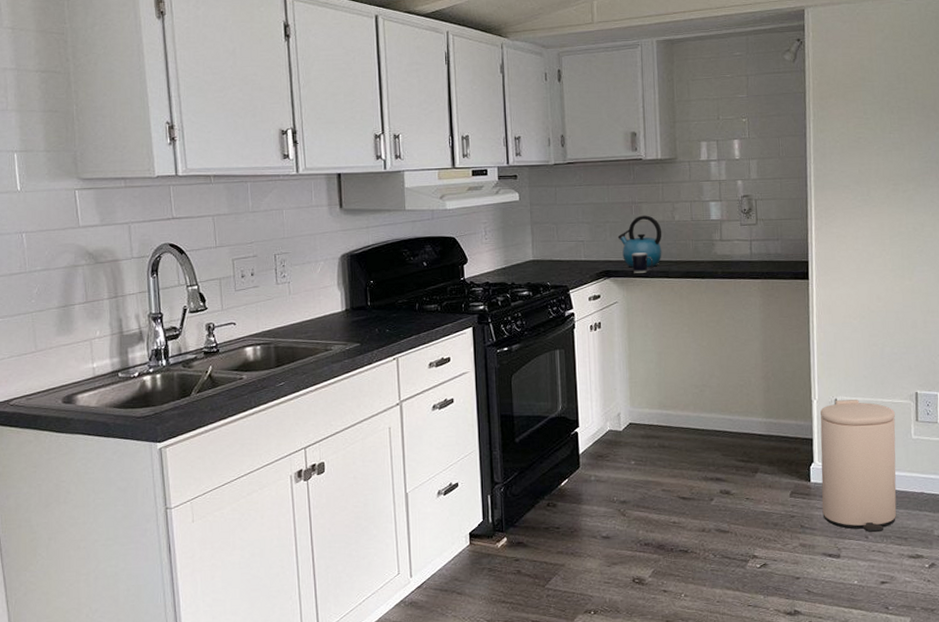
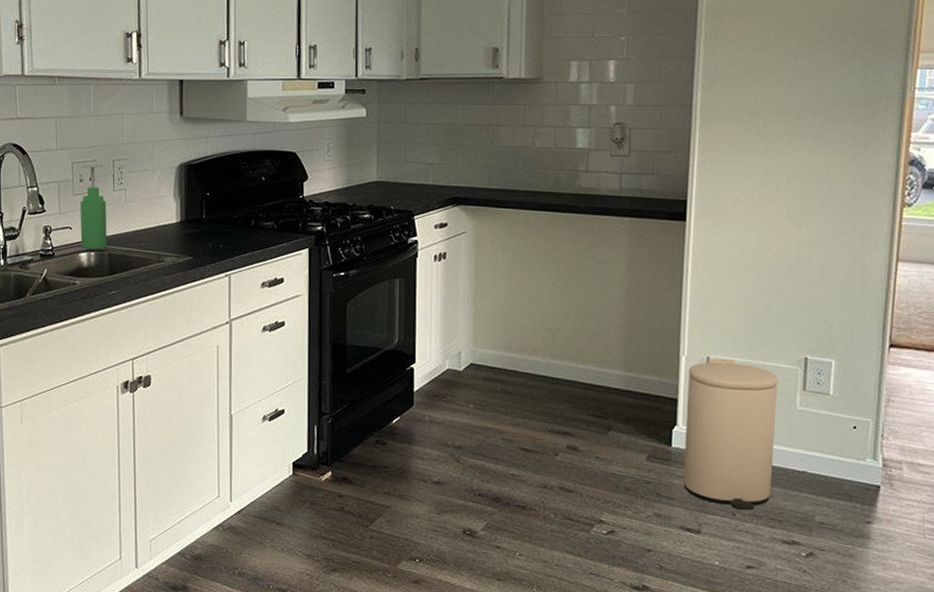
soap dispenser: none [243,259,273,343] -> present [80,164,108,249]
kettle: present [617,215,662,268] -> none [470,139,521,196]
mug: present [632,252,653,274] -> none [485,180,507,203]

